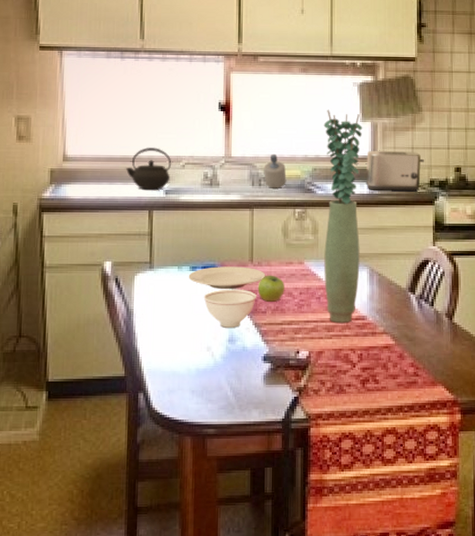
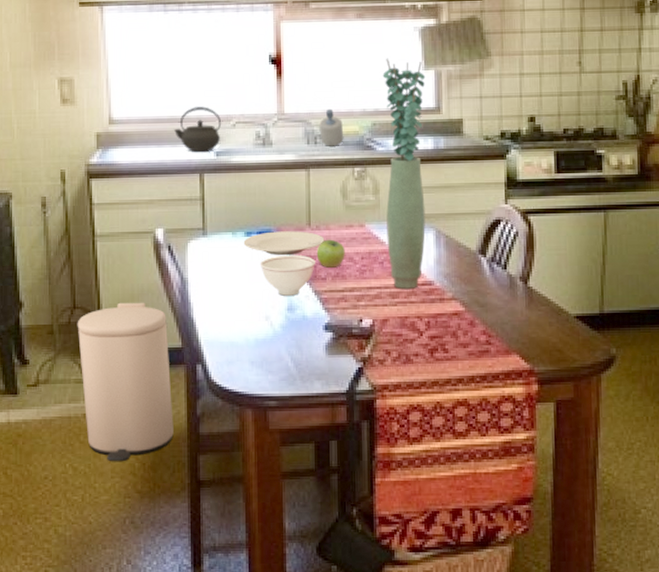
pedal bin: none [22,332,114,489] -> present [77,302,174,462]
toaster: present [365,151,424,192] -> none [430,101,494,145]

